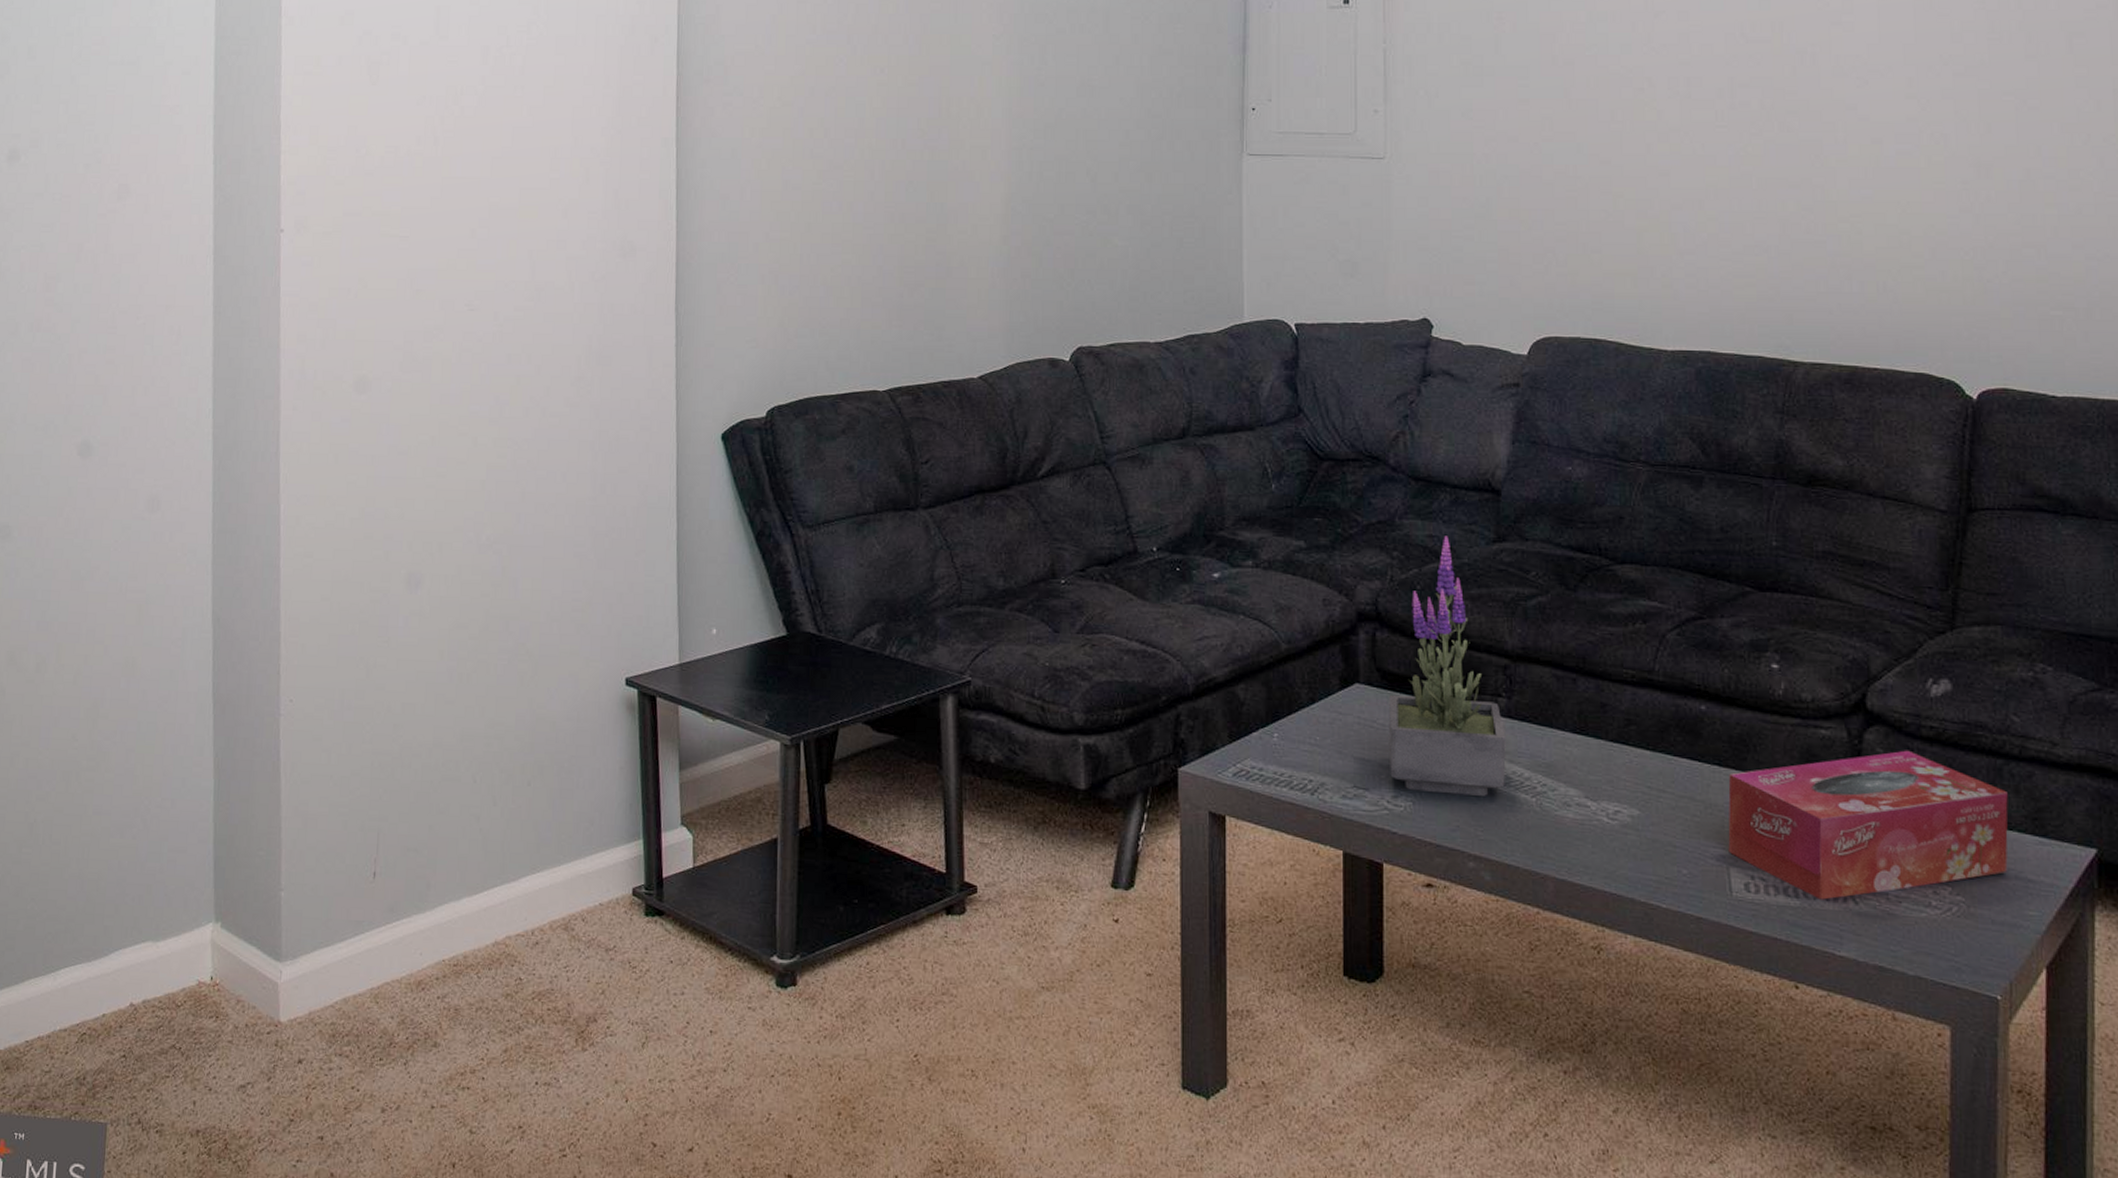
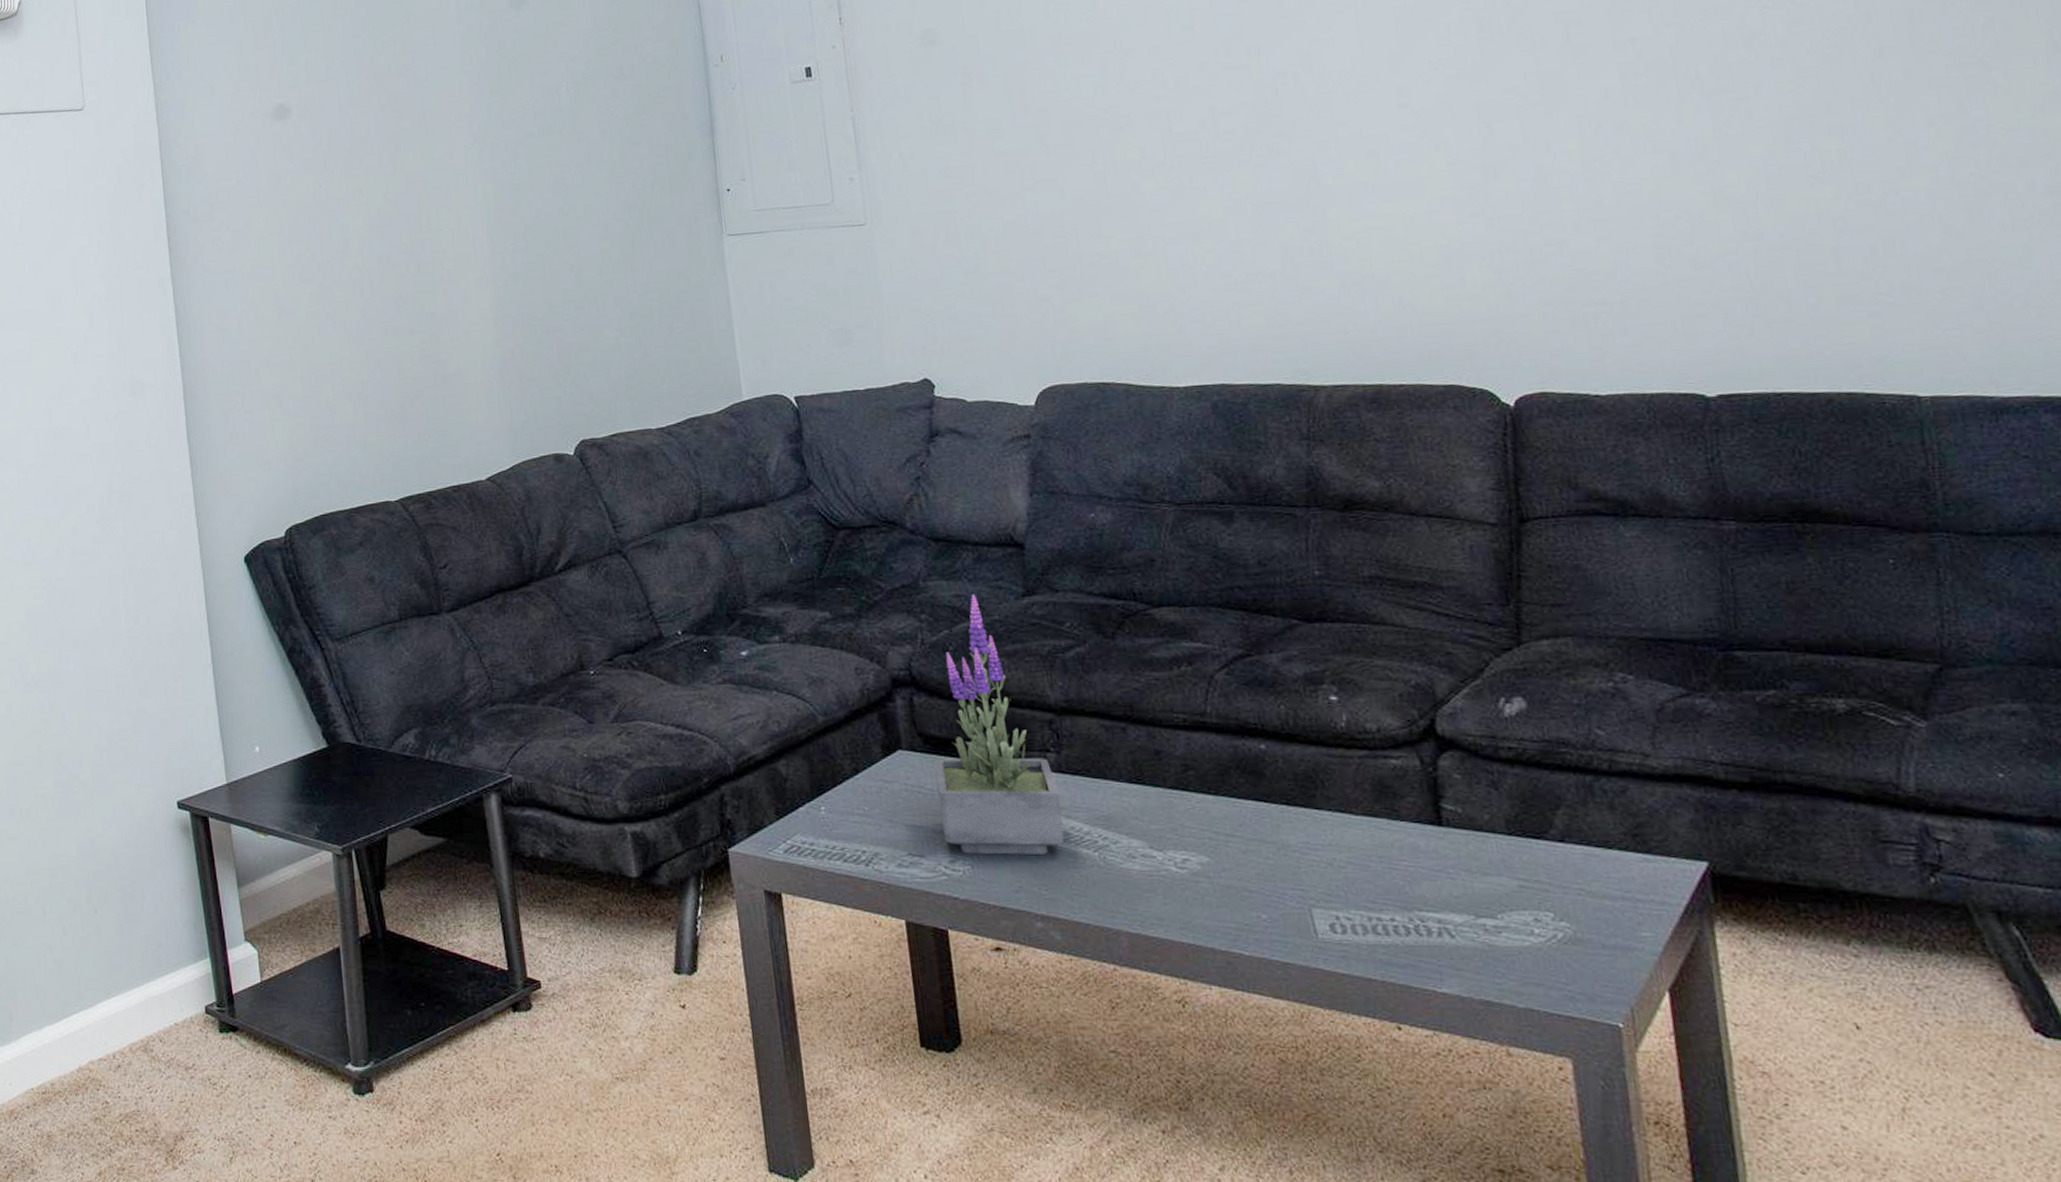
tissue box: present [1728,750,2008,900] -> none [1299,774,1613,936]

